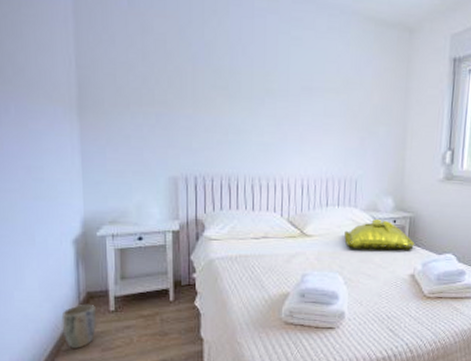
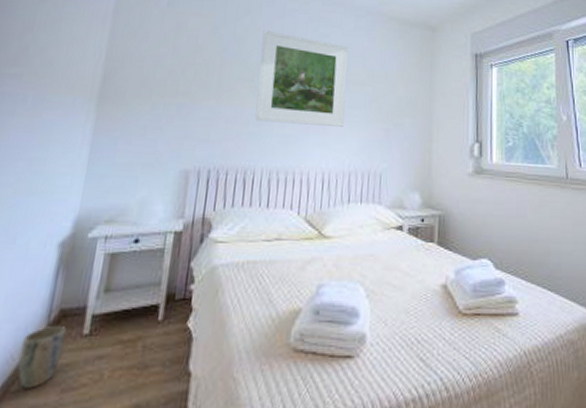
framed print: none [232,33,322,135] -> present [255,31,348,127]
cushion: present [344,219,414,250] -> none [367,218,445,254]

